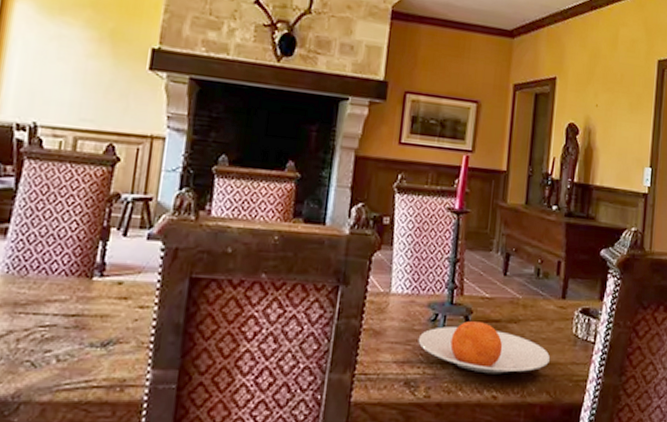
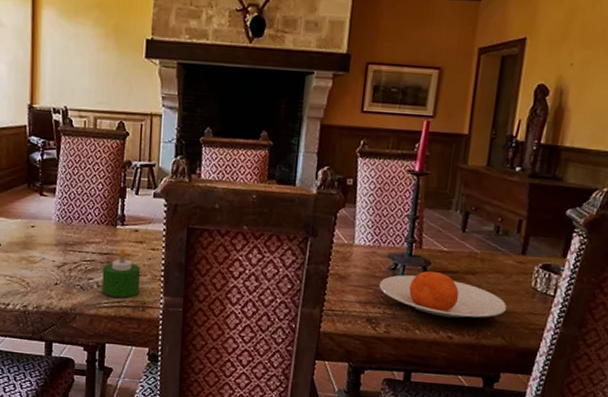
candle: none [62,307,123,375] -> present [101,248,141,298]

